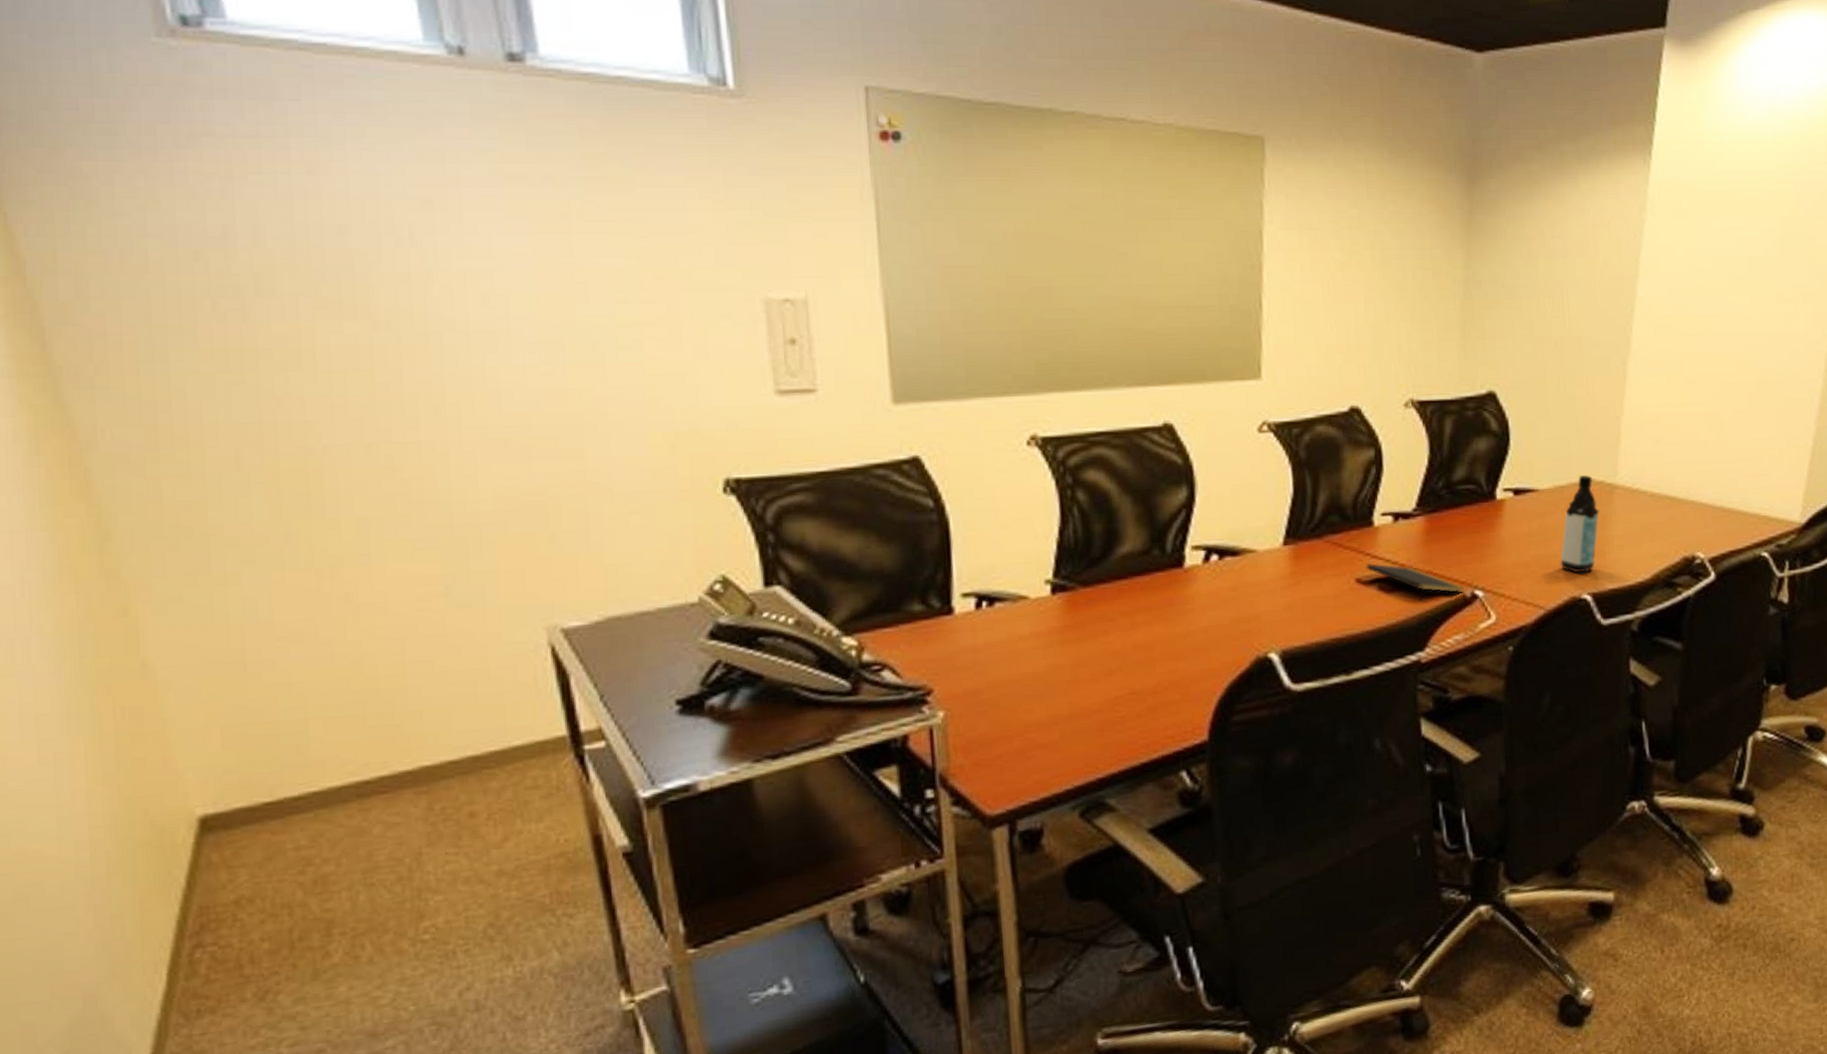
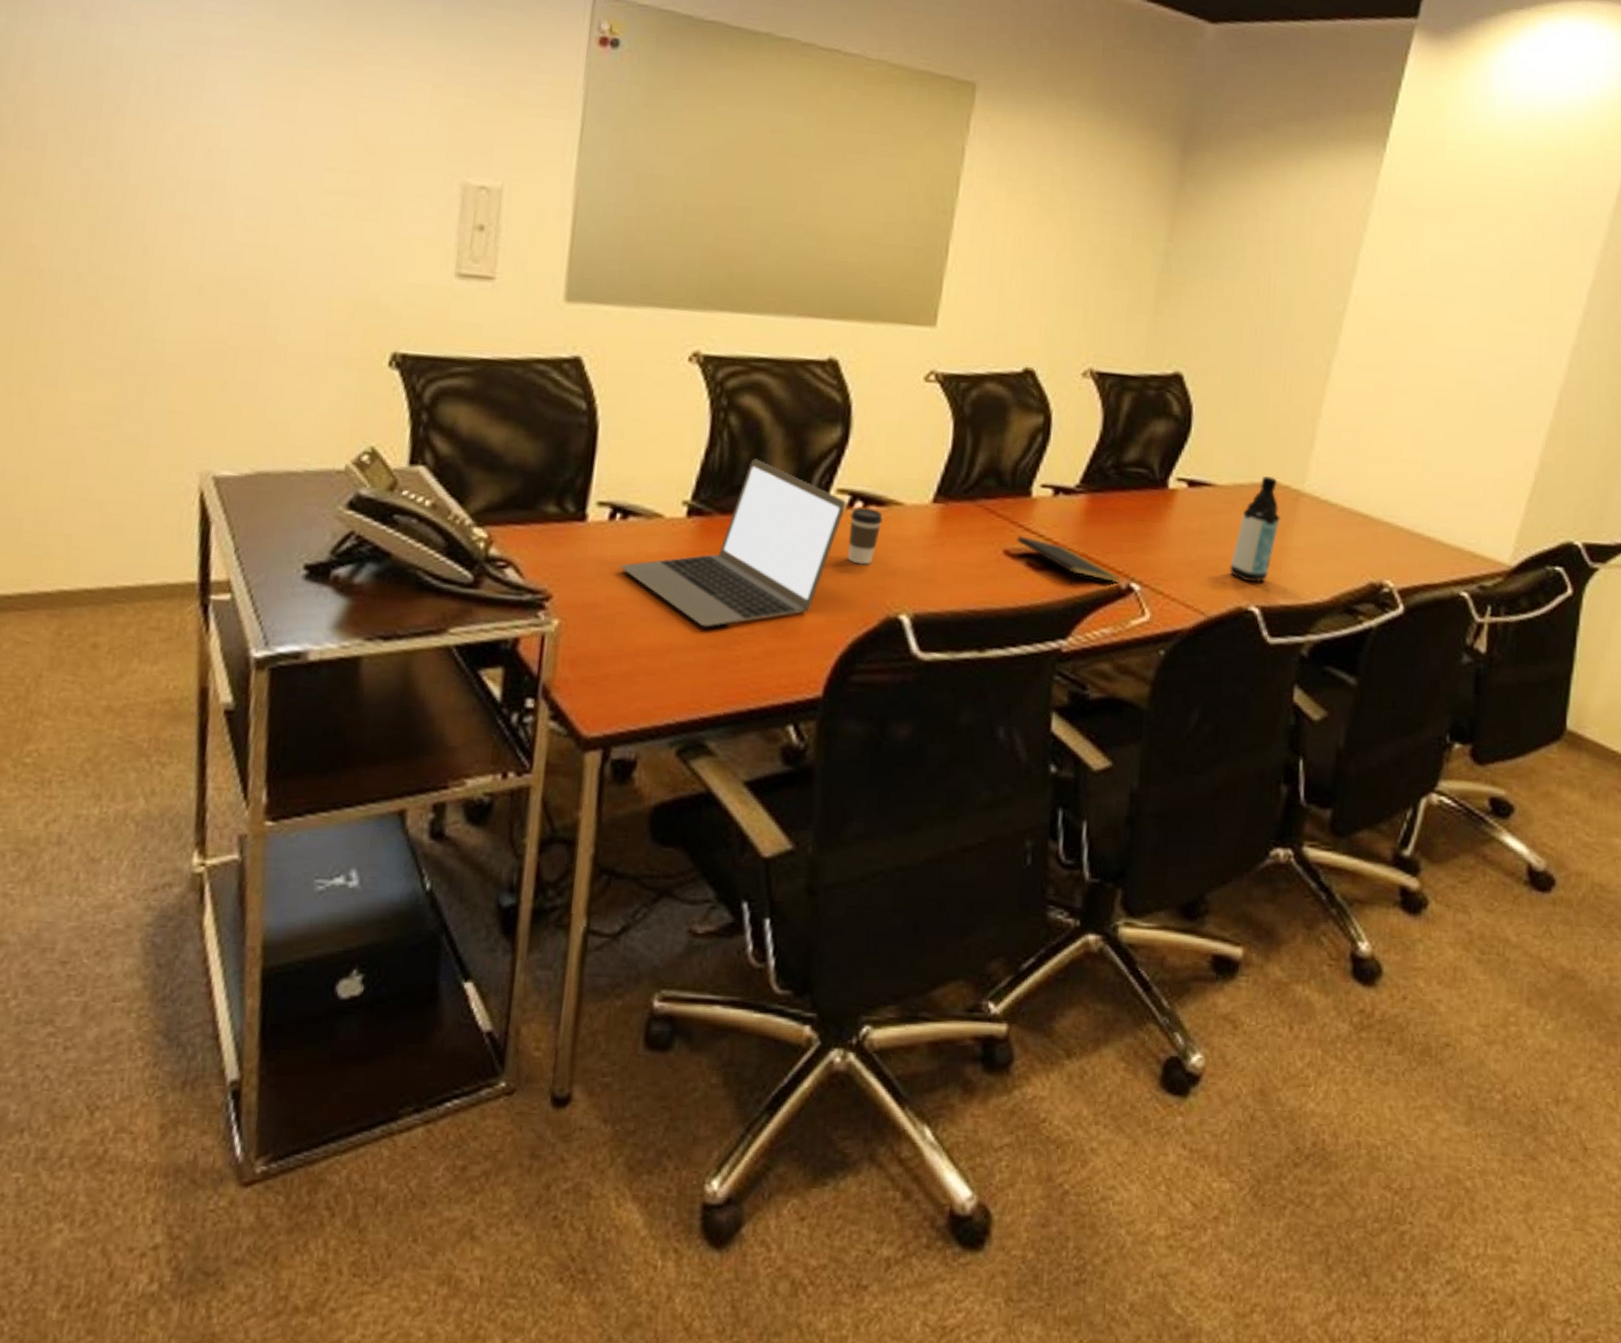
laptop: none [996,529,1202,695] -> present [621,458,846,628]
coffee cup: none [1208,559,1239,614] -> present [847,507,883,565]

